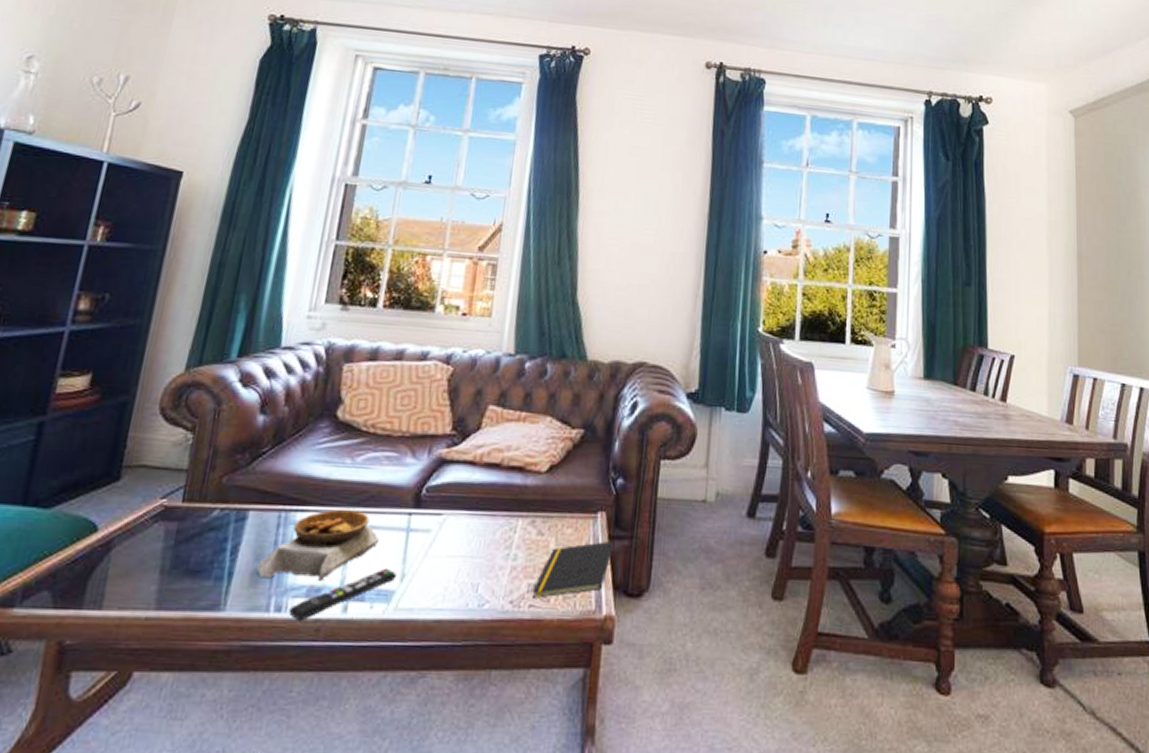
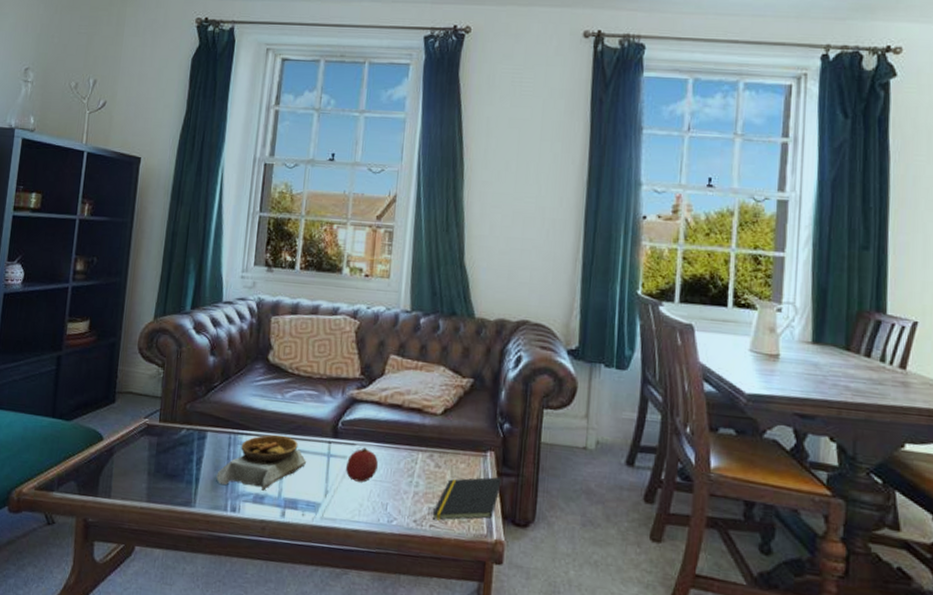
remote control: present [288,568,397,622] -> none [241,484,322,521]
fruit: none [429,517,469,560] -> present [346,447,378,482]

